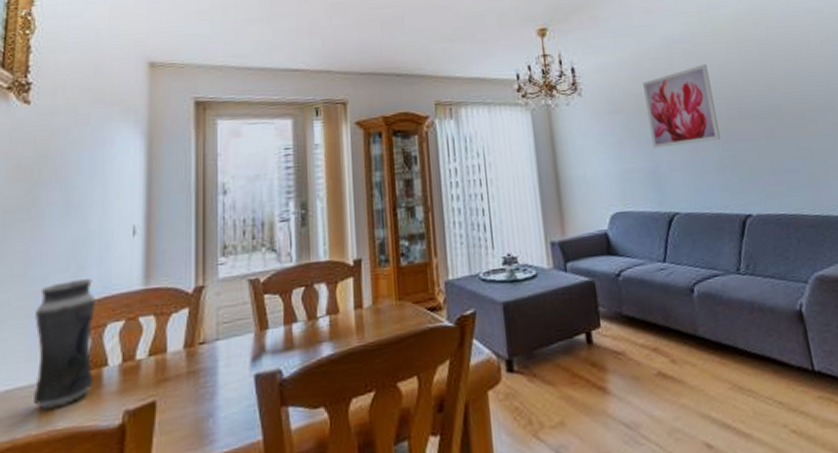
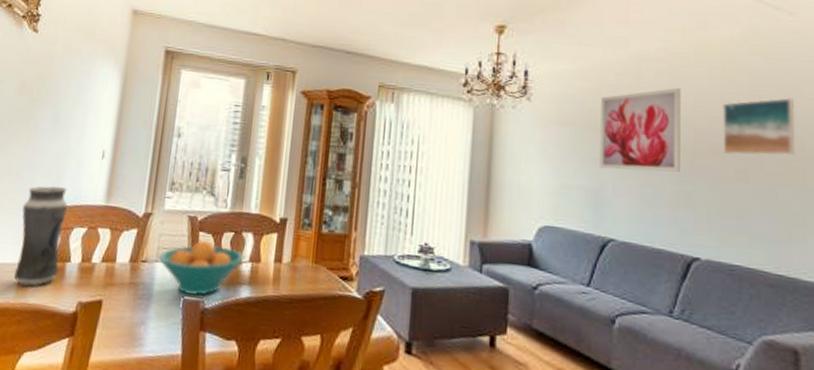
fruit bowl: none [220,302,321,369] -> present [159,240,245,297]
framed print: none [742,59,806,117] -> present [721,98,796,156]

